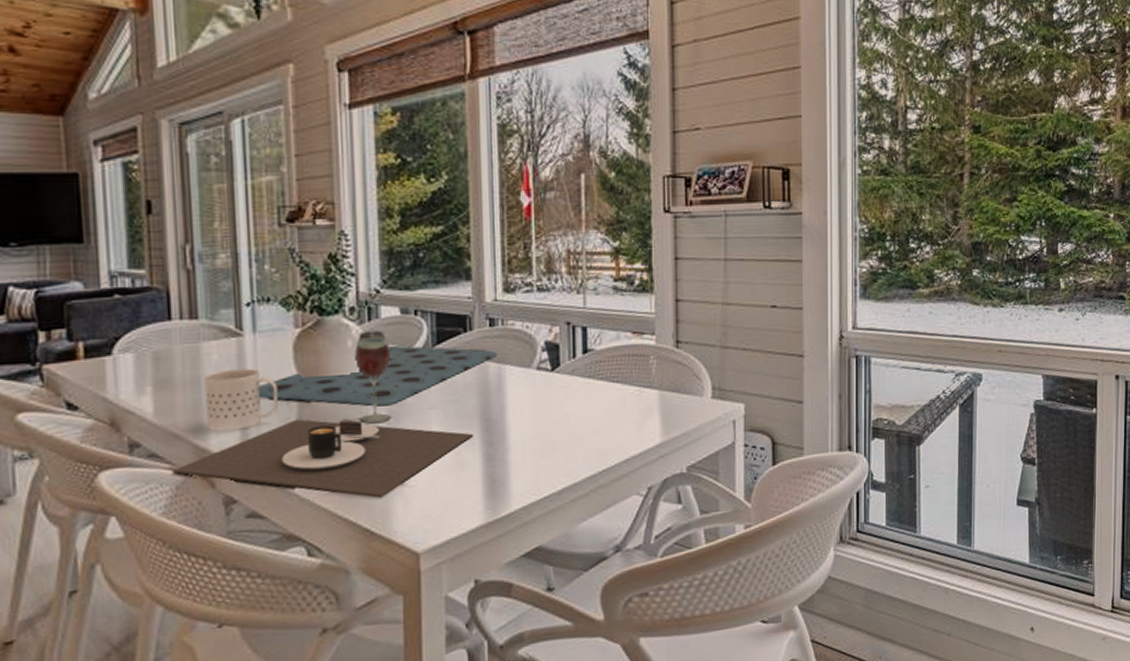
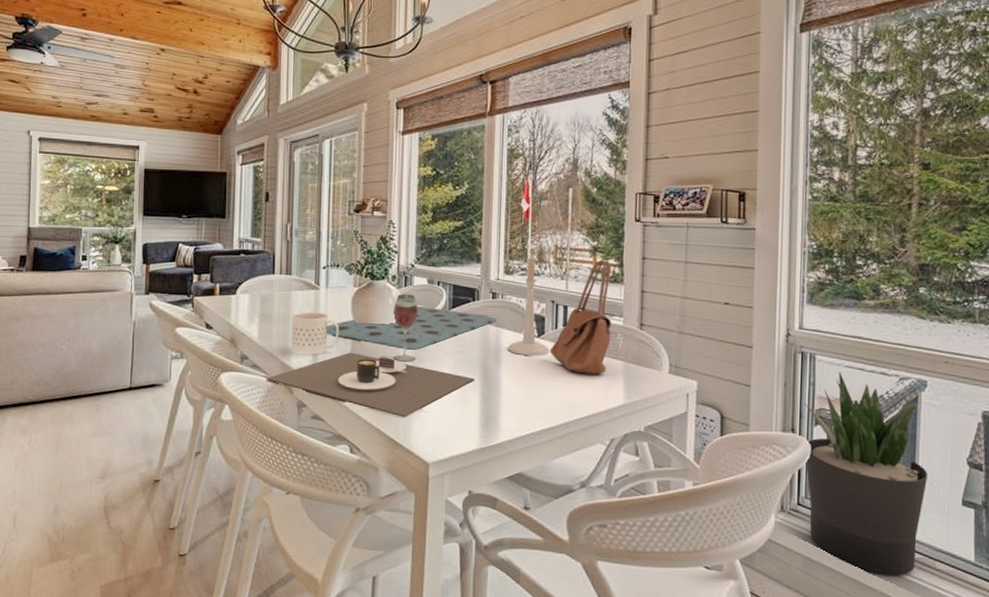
candlestick: none [514,268,567,397] -> present [508,258,549,357]
handbag: none [567,265,642,412] -> present [549,260,612,375]
planter: none [860,374,985,594] -> present [804,372,928,575]

